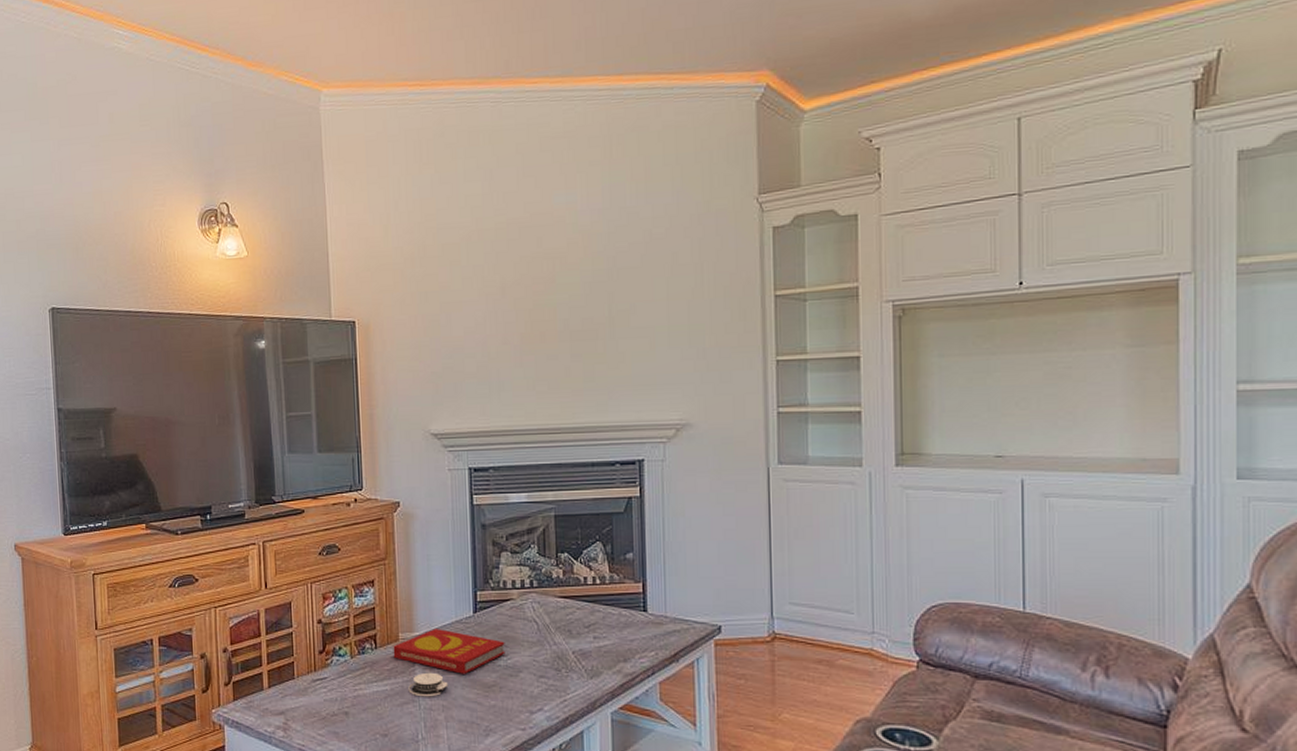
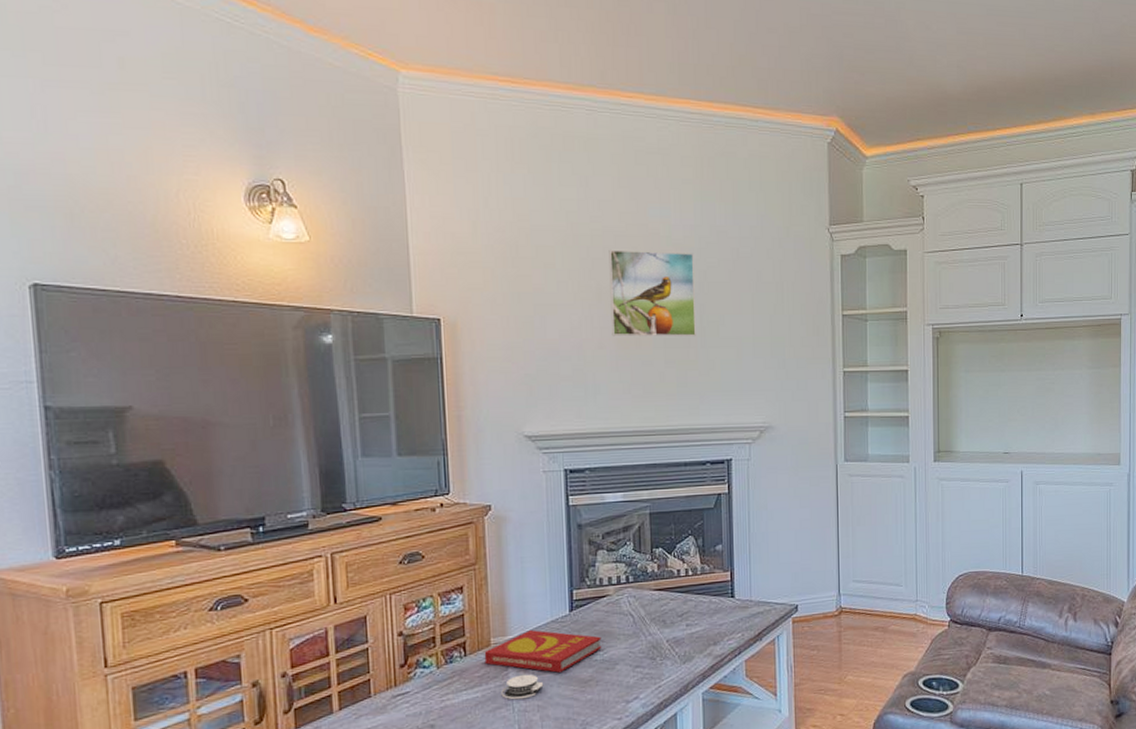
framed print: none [513,238,604,331] -> present [609,249,696,337]

